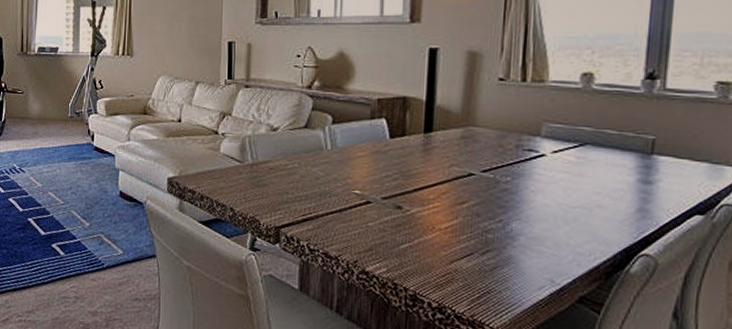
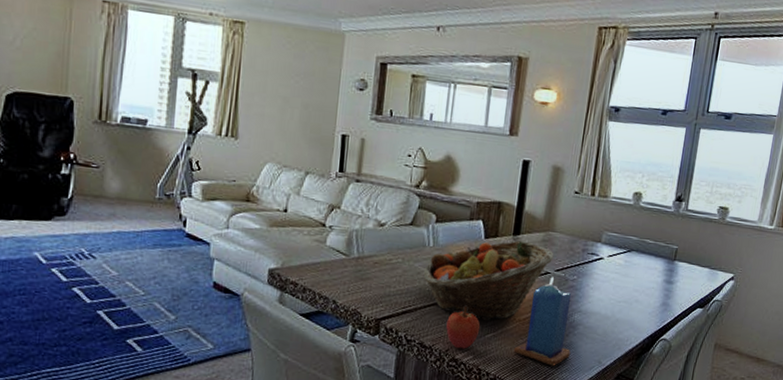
fruit basket: none [322,139,478,230] -> present [423,240,554,321]
apple: none [353,213,393,261] -> present [446,306,481,349]
candle: none [435,179,510,284] -> present [513,277,572,366]

